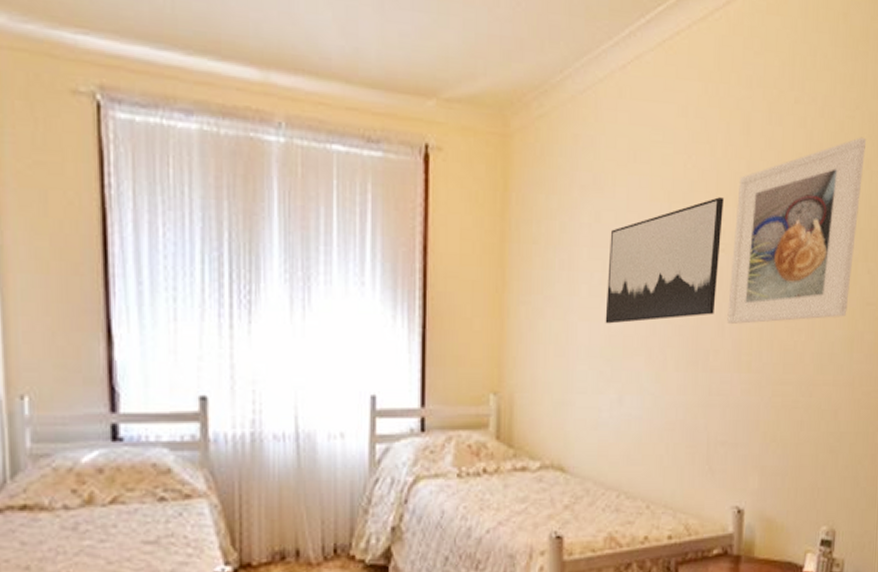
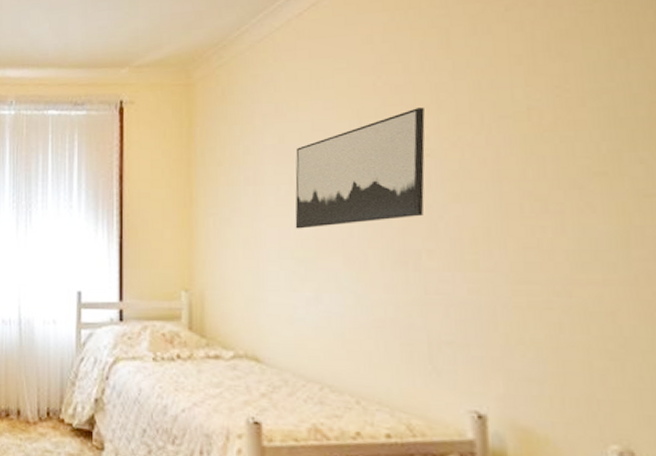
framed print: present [727,137,867,324] -> none [440,28,615,224]

